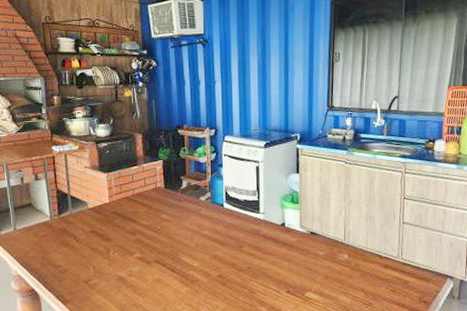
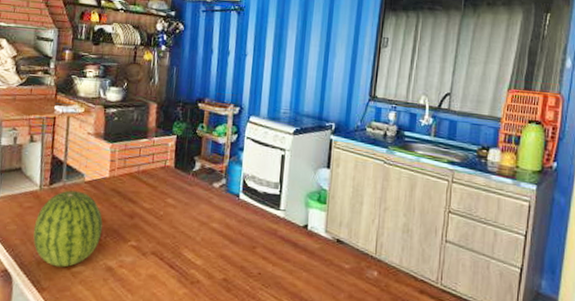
fruit: none [50,217,110,282] -> present [33,190,103,268]

